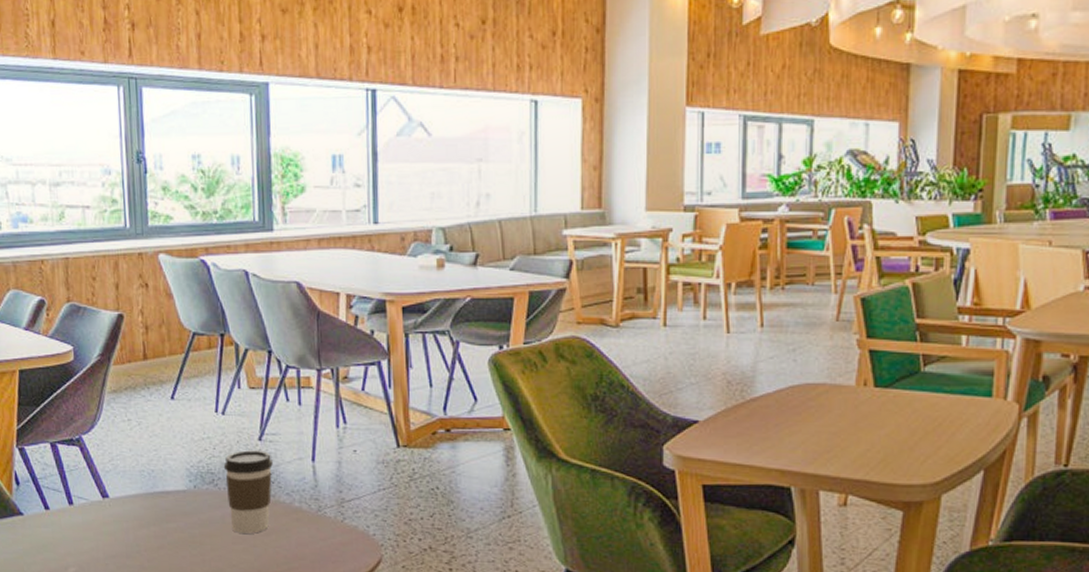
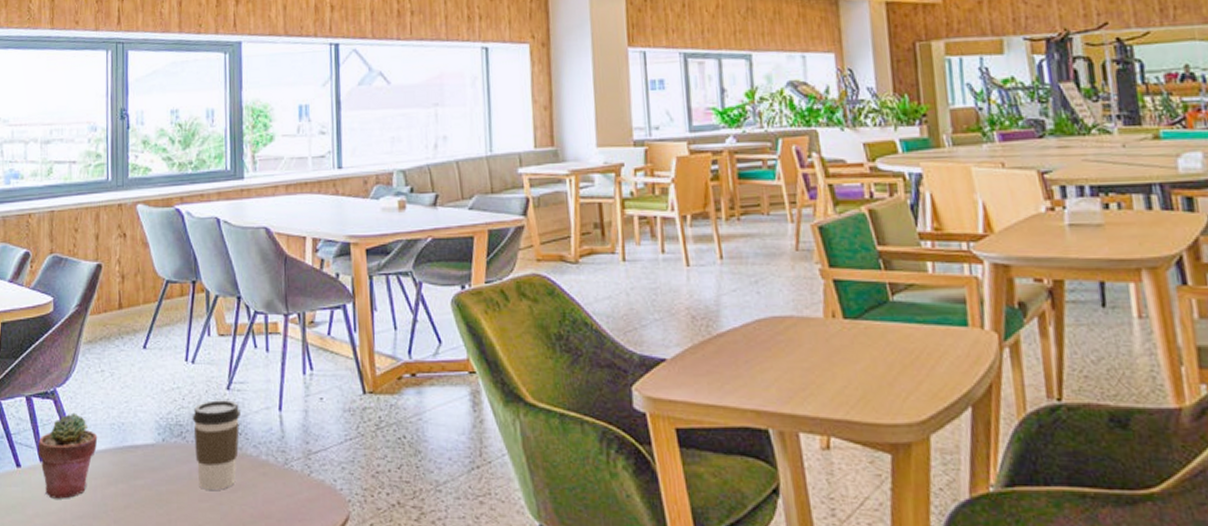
potted succulent: none [65,459,128,540] -> present [37,412,98,499]

